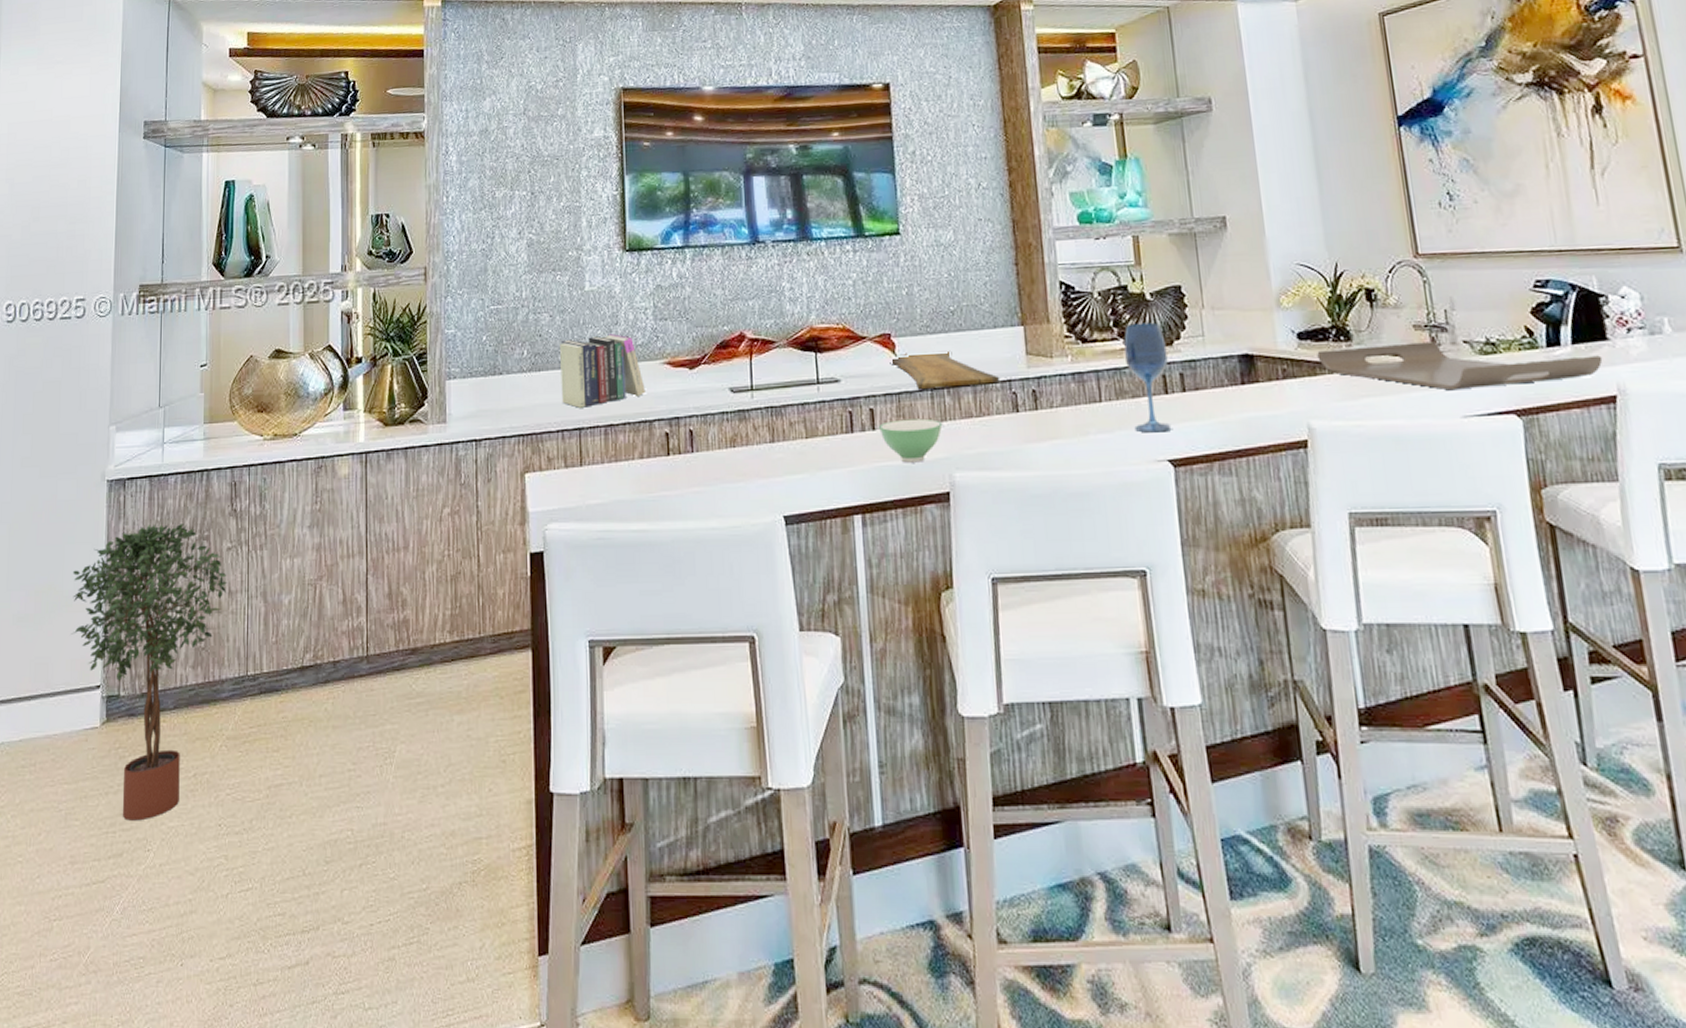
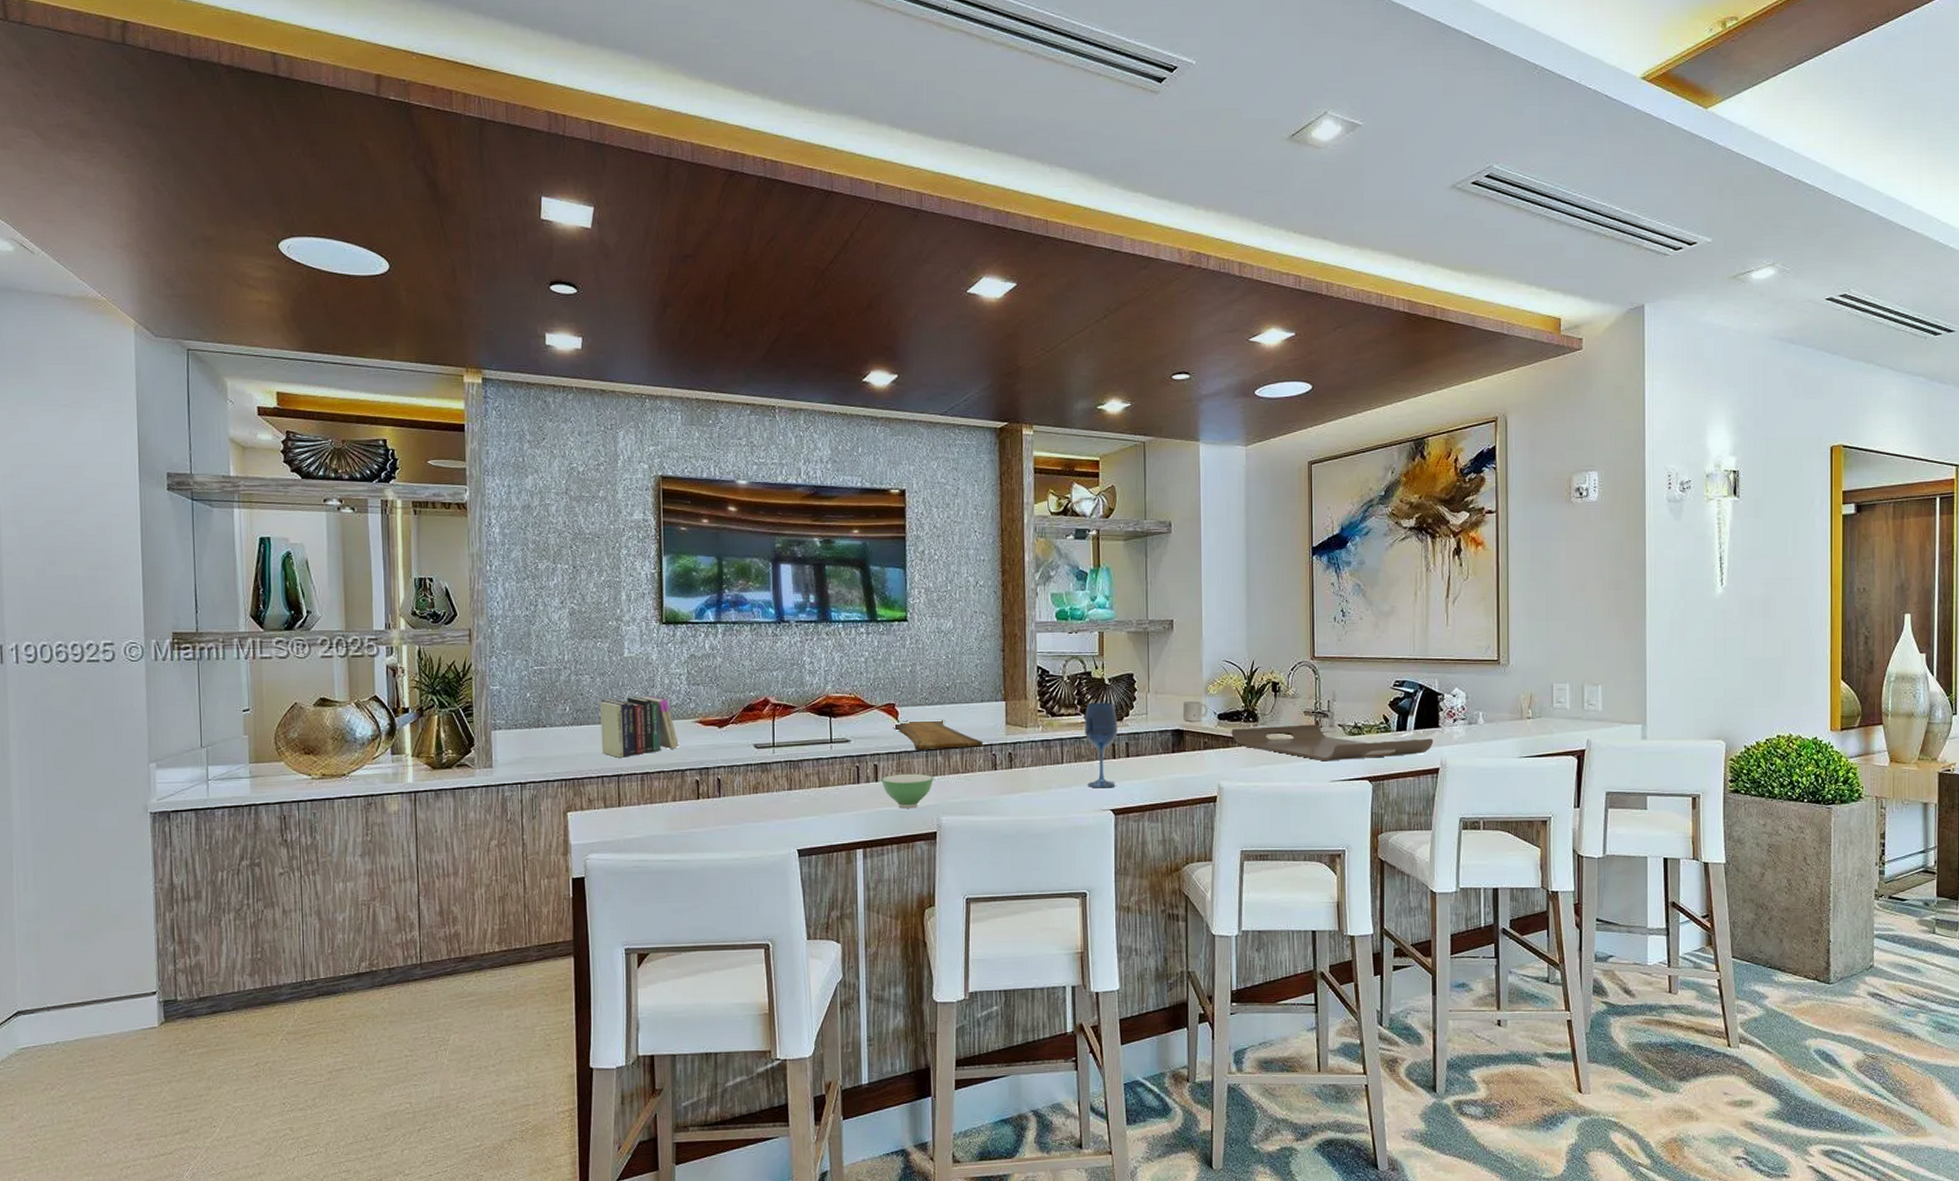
potted tree: present [70,524,227,821] -> none [119,852,281,1103]
mug: none [1249,316,1284,344] -> present [1183,700,1208,722]

